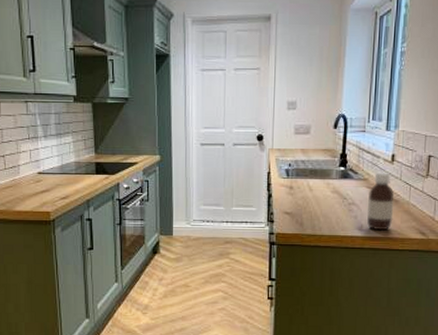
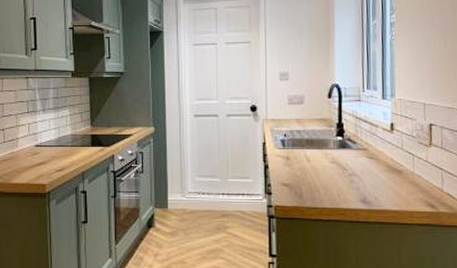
bottle: present [366,171,395,231] -> none [369,141,398,203]

